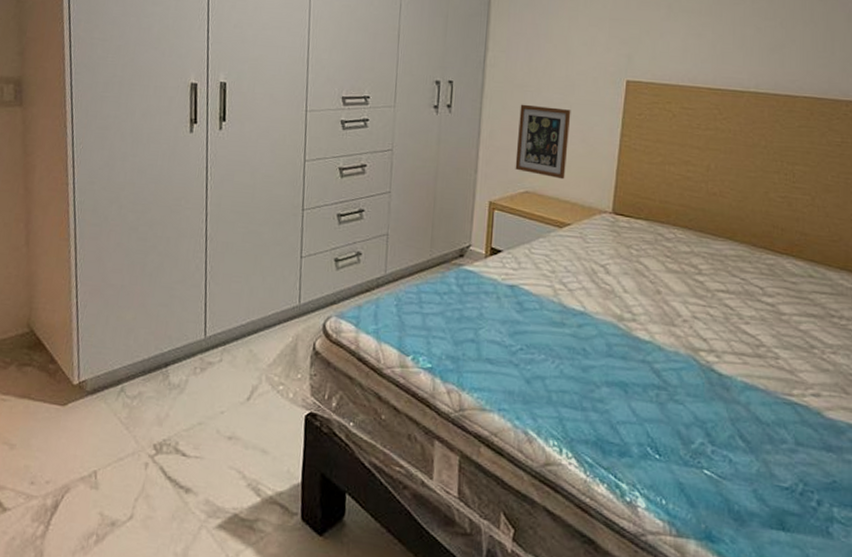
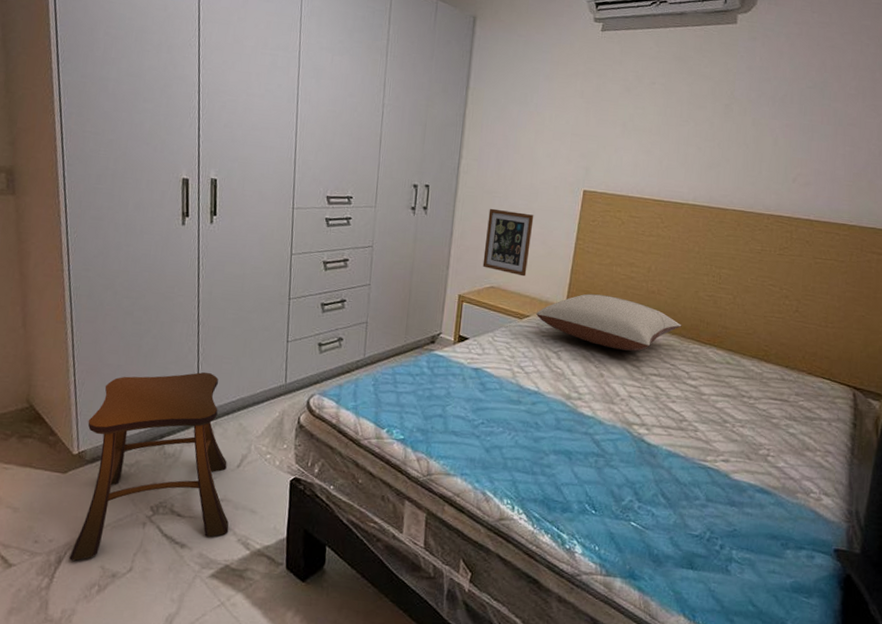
stool: none [66,292,238,506] -> present [69,372,229,561]
pillow: none [577,197,751,264] -> present [535,293,682,351]

